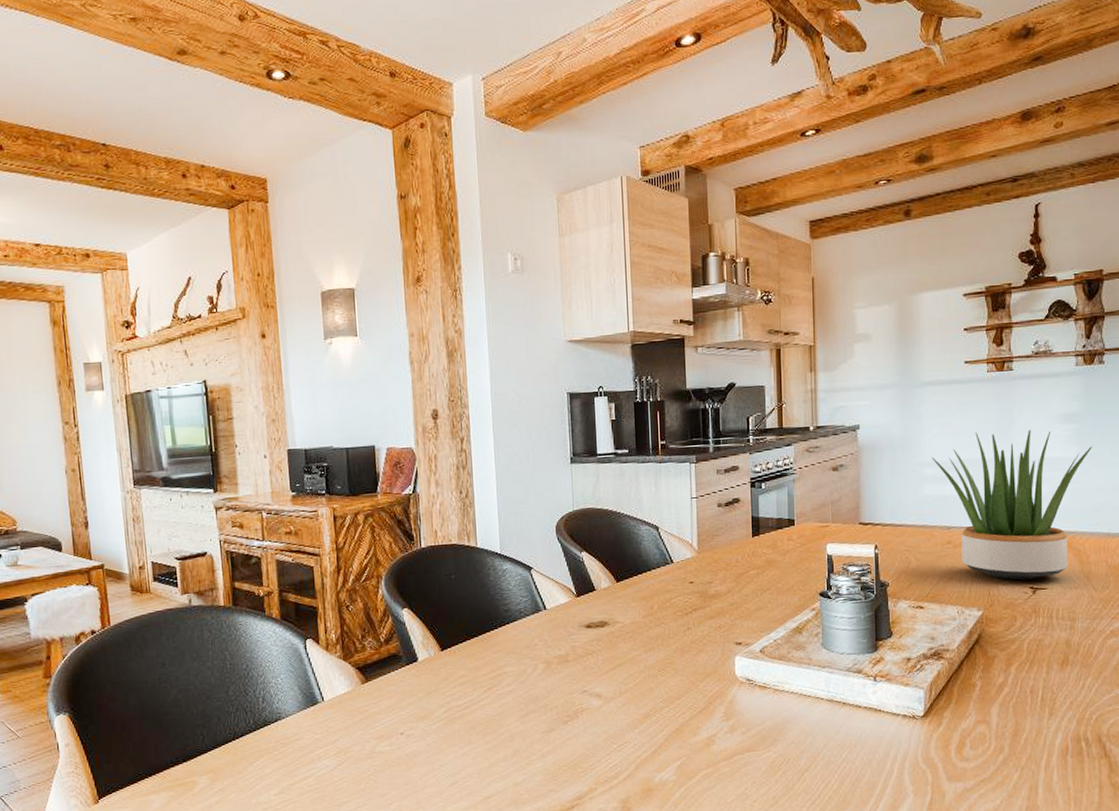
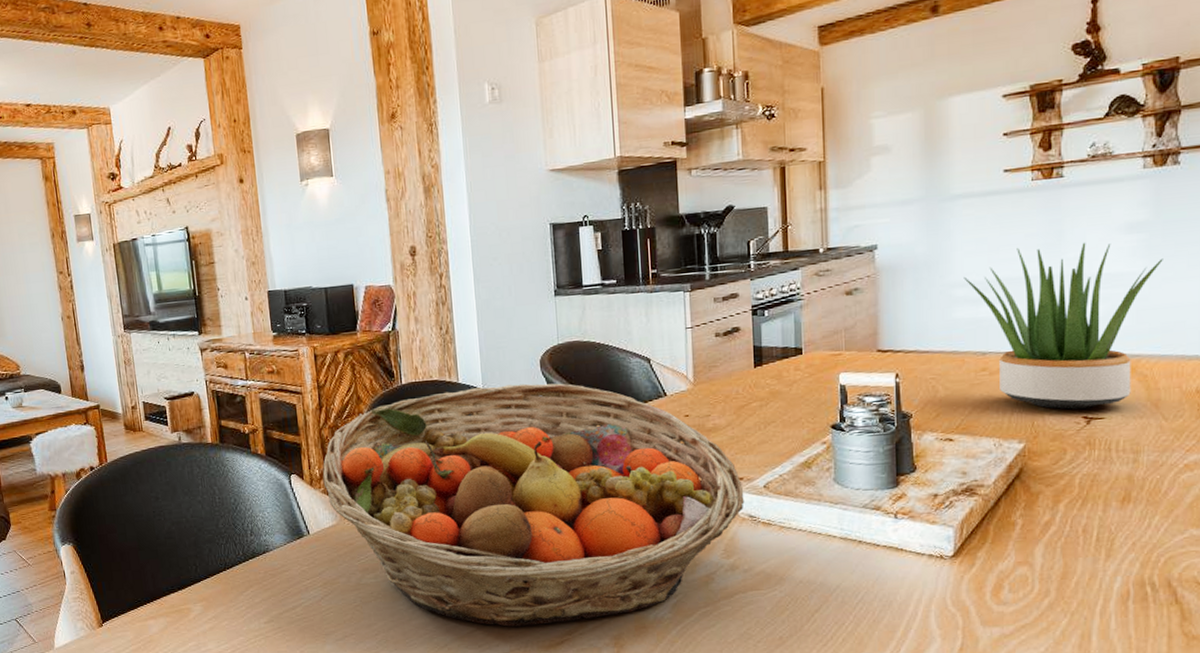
fruit basket: none [339,549,743,793] -> present [322,383,745,627]

